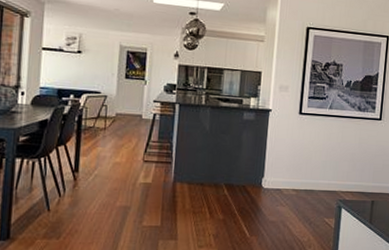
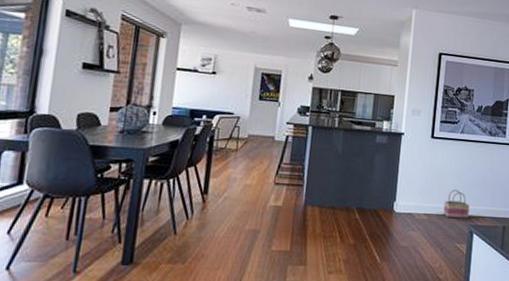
basket: none [311,165,338,194] -> present [443,189,470,219]

